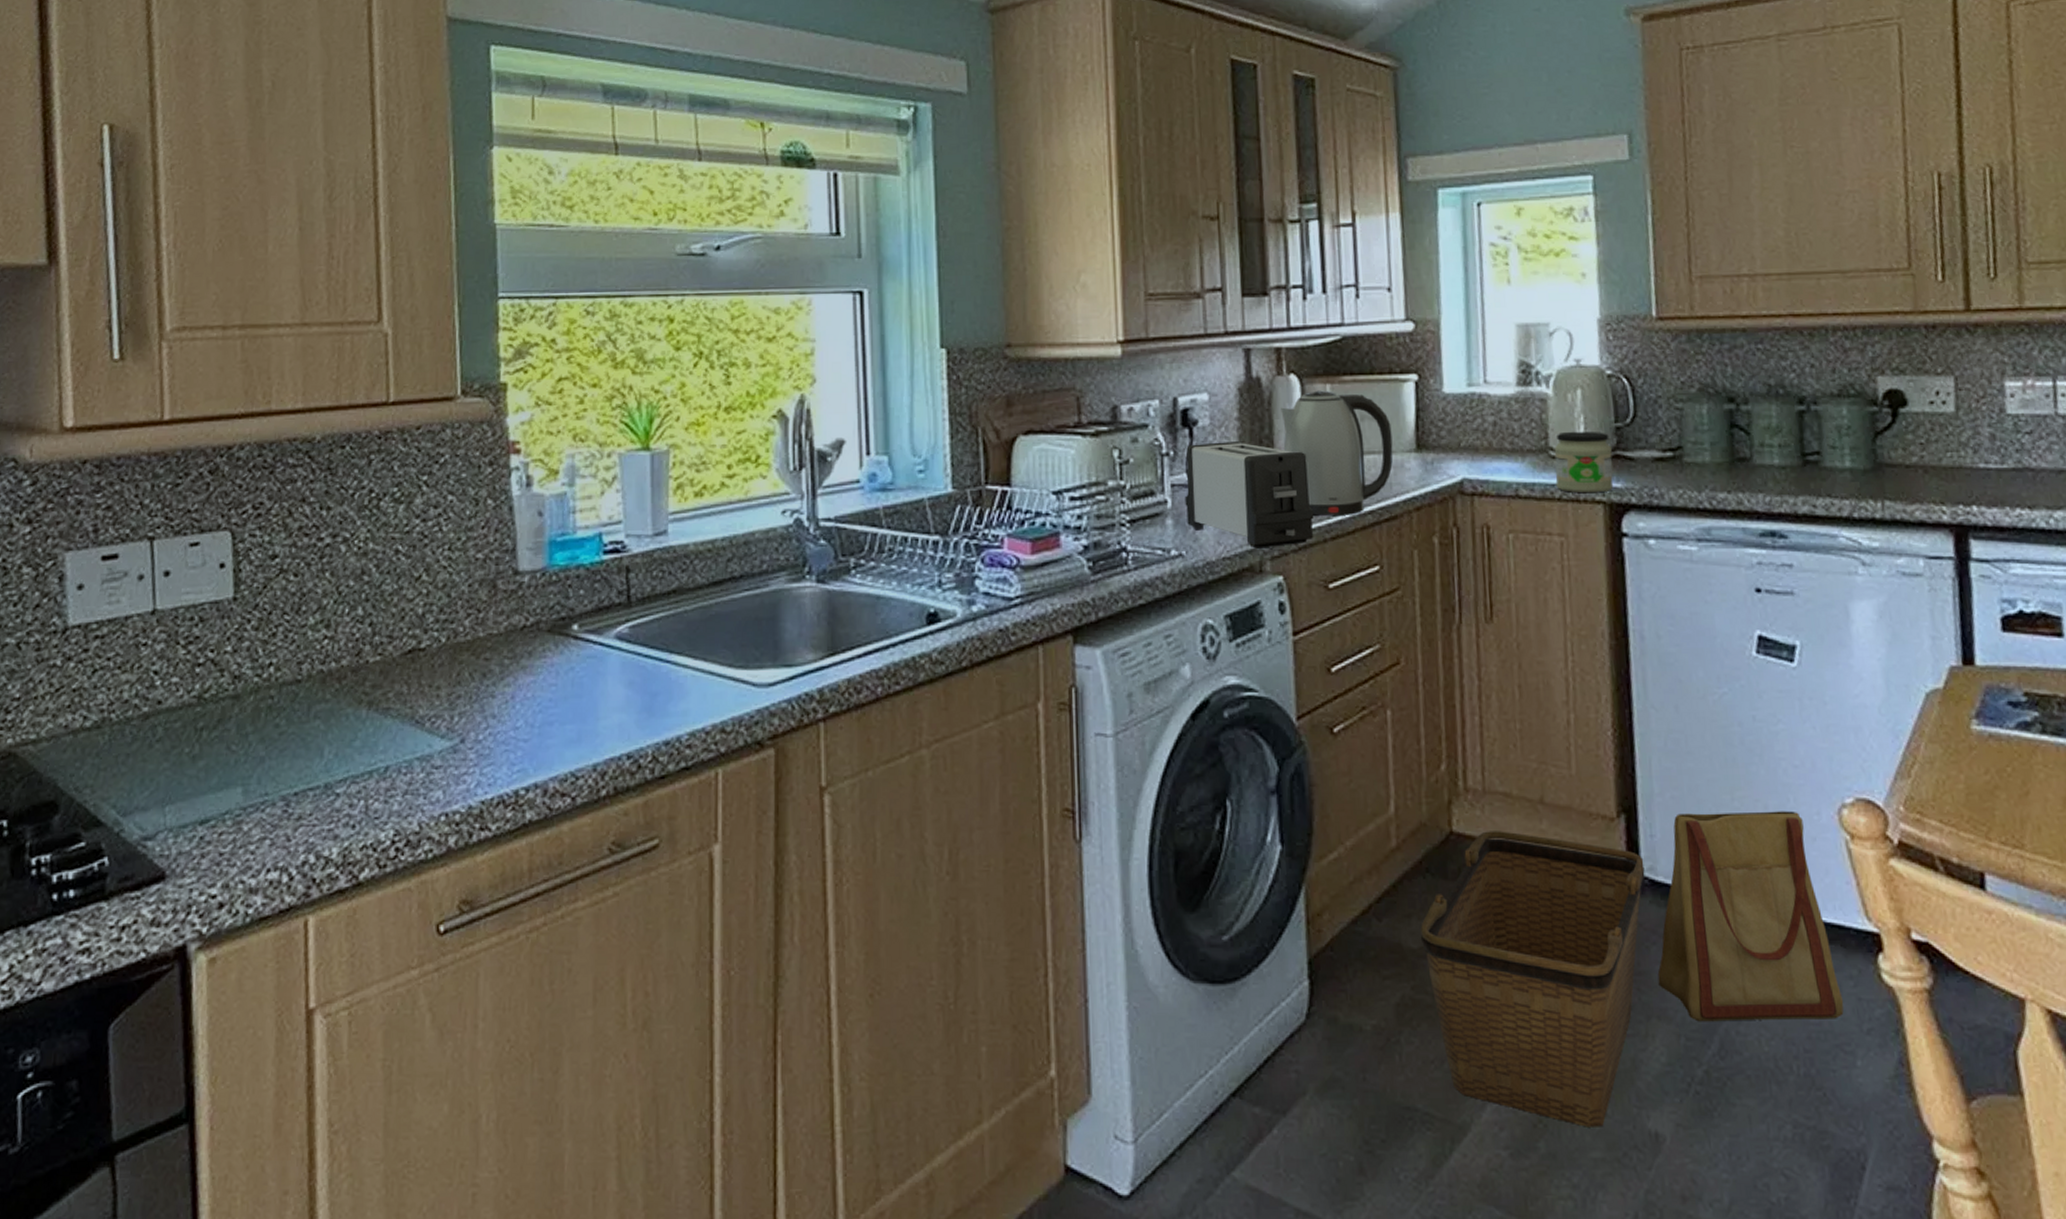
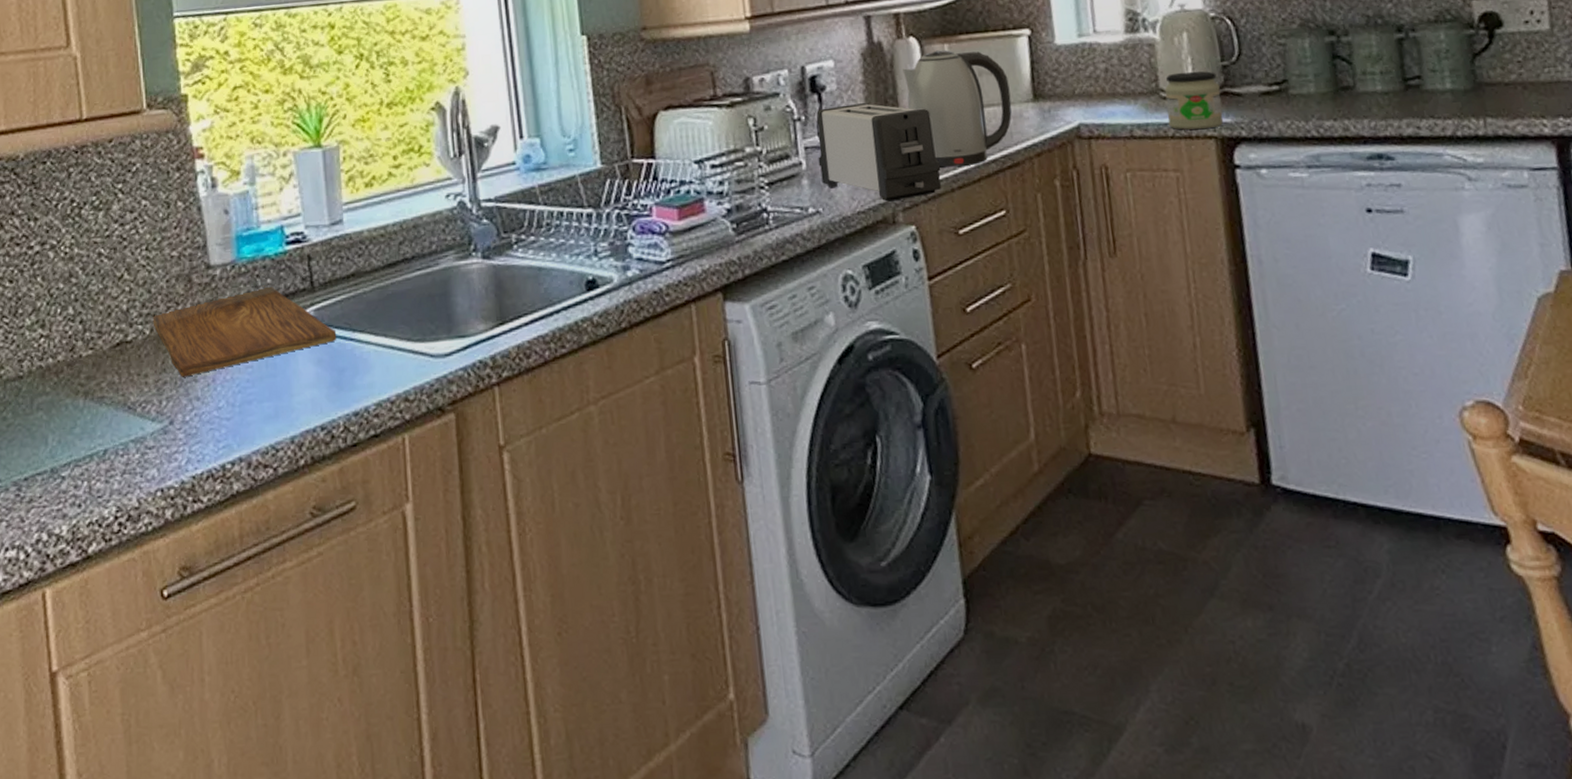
cutting board: none [450,596,652,692] -> present [152,285,337,377]
bicycle basket: present [1420,831,1645,1127] -> none [1066,450,1278,722]
shopping bag: present [1657,811,1844,1022] -> none [1295,416,1476,619]

